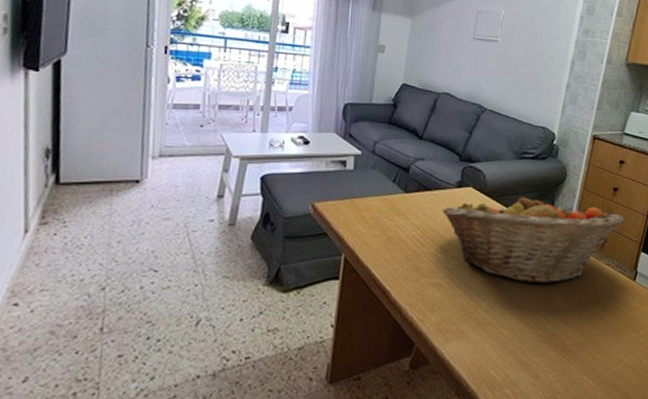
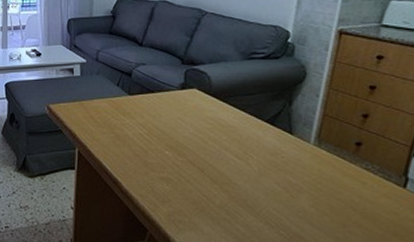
fruit basket: present [442,193,624,284] -> none [167,93,387,185]

